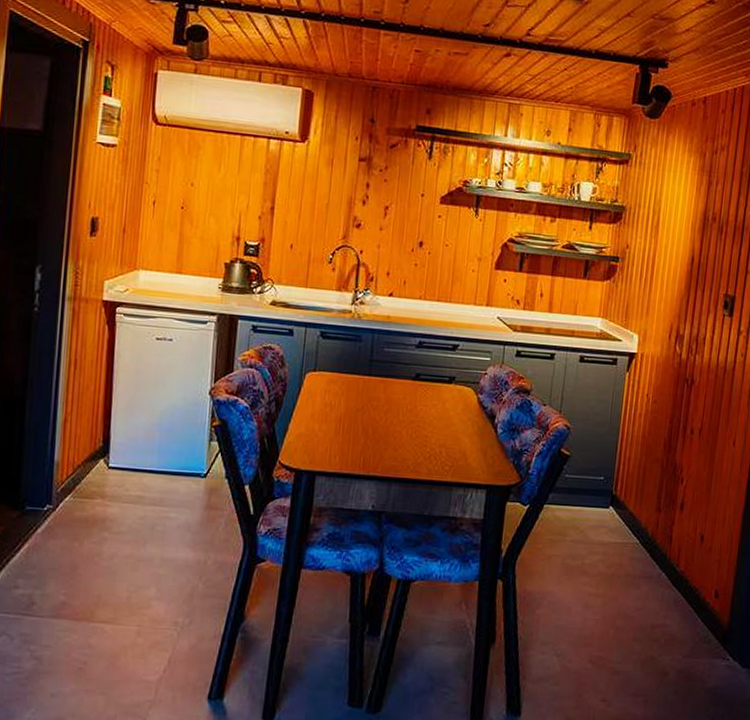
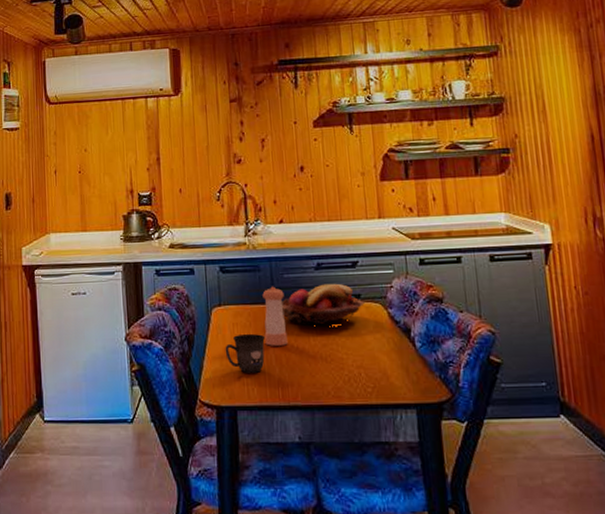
mug: none [312,401,356,441] -> present [225,333,266,373]
pepper shaker: none [354,358,382,418] -> present [262,286,288,346]
fruit basket: none [376,362,458,402] -> present [281,283,365,325]

